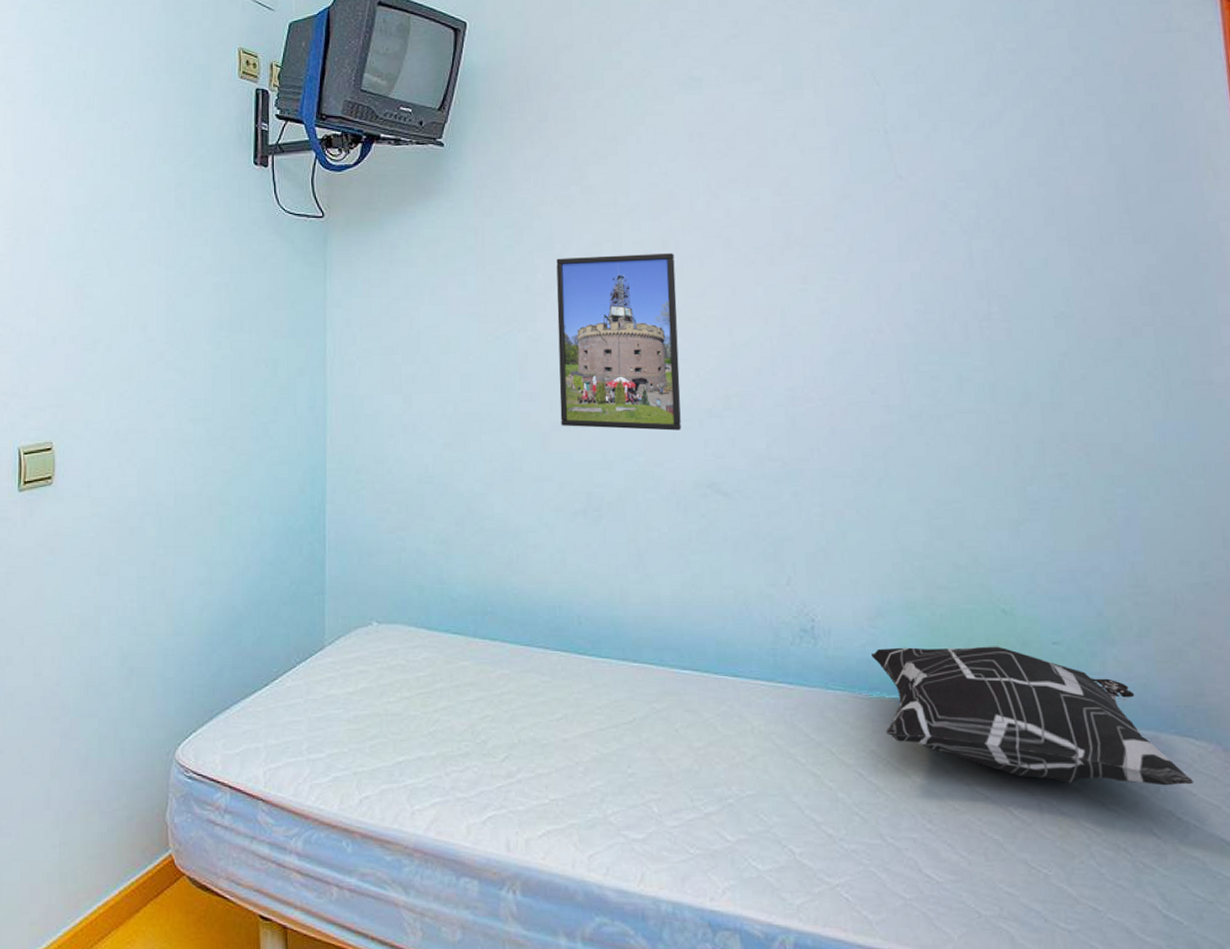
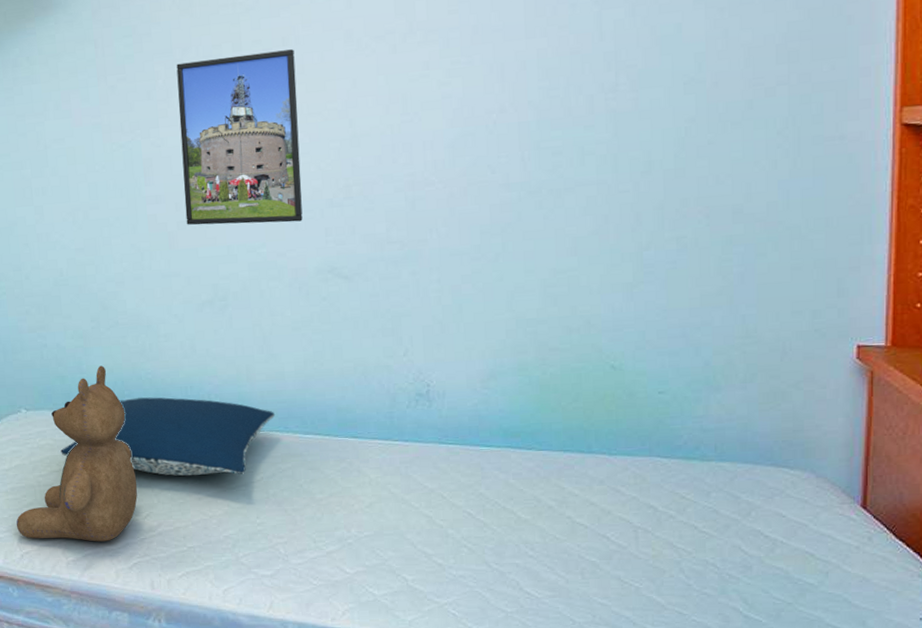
teddy bear: none [356,576,496,788] -> present [16,365,138,542]
pillow: none [413,616,650,713] -> present [60,397,276,477]
decorative pillow: present [871,646,1193,786] -> none [483,398,784,512]

